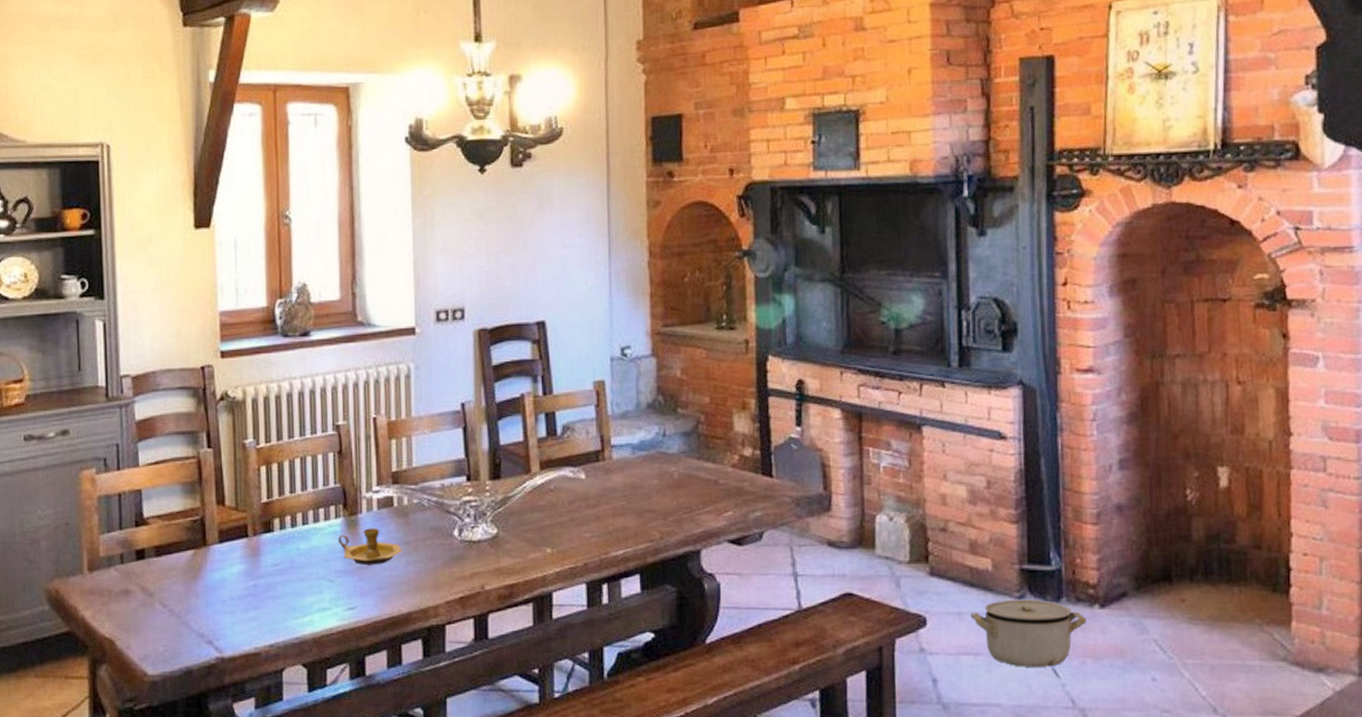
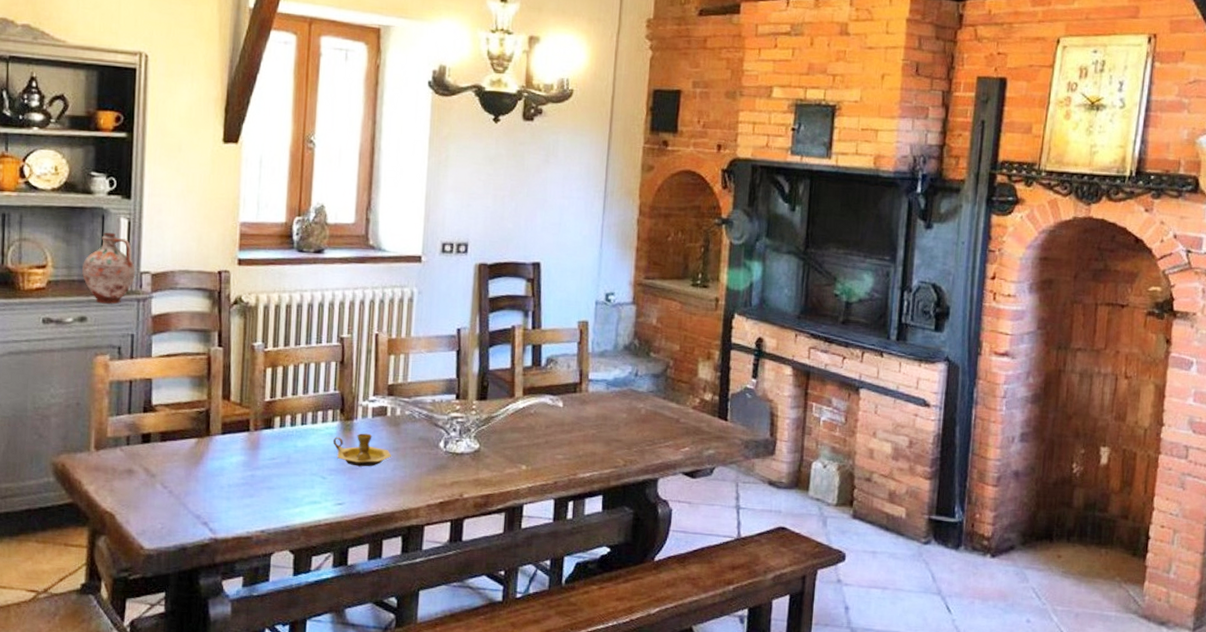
ceramic jug: none [60,337,115,414] -> present [82,232,135,305]
cooking pot: present [970,599,1087,667] -> none [883,544,979,604]

